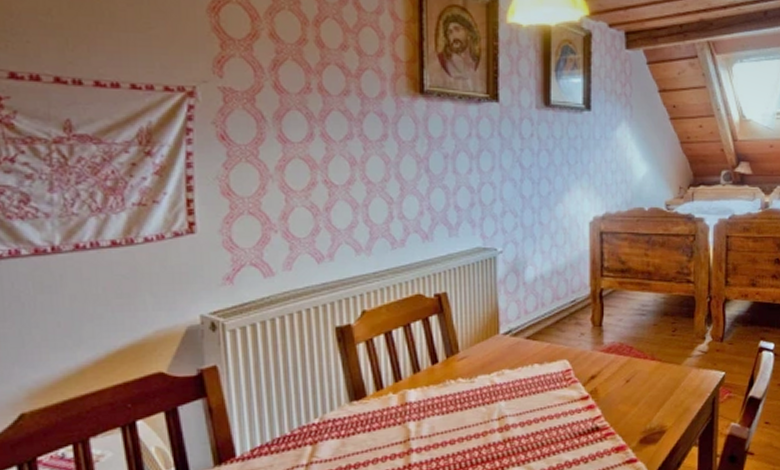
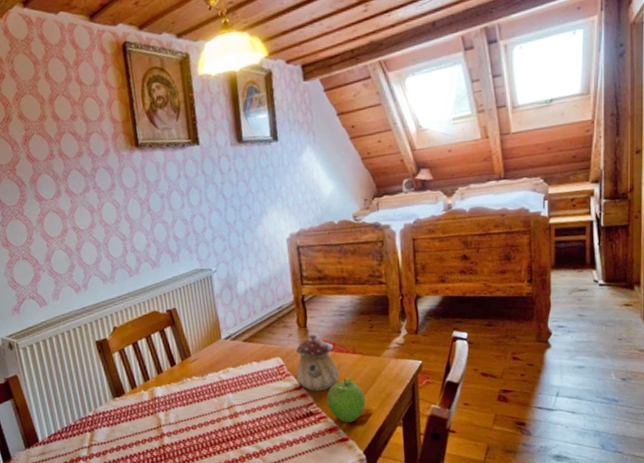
teapot: none [584,335,634,402] -> present [296,334,340,391]
fruit: none [617,387,661,441] -> present [327,377,366,423]

